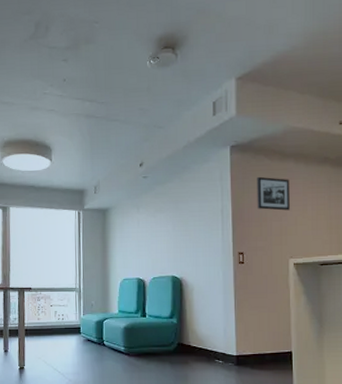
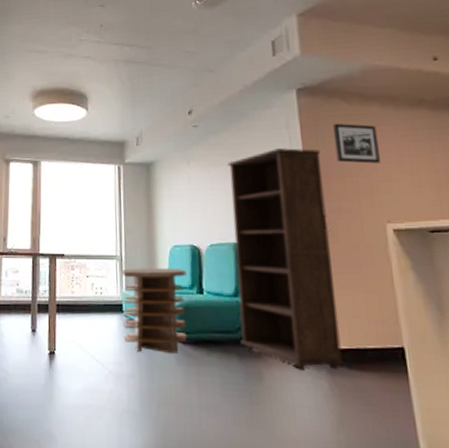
side table: none [80,297,133,365] -> present [121,268,187,355]
bookcase: none [170,197,249,371] -> present [228,148,344,370]

